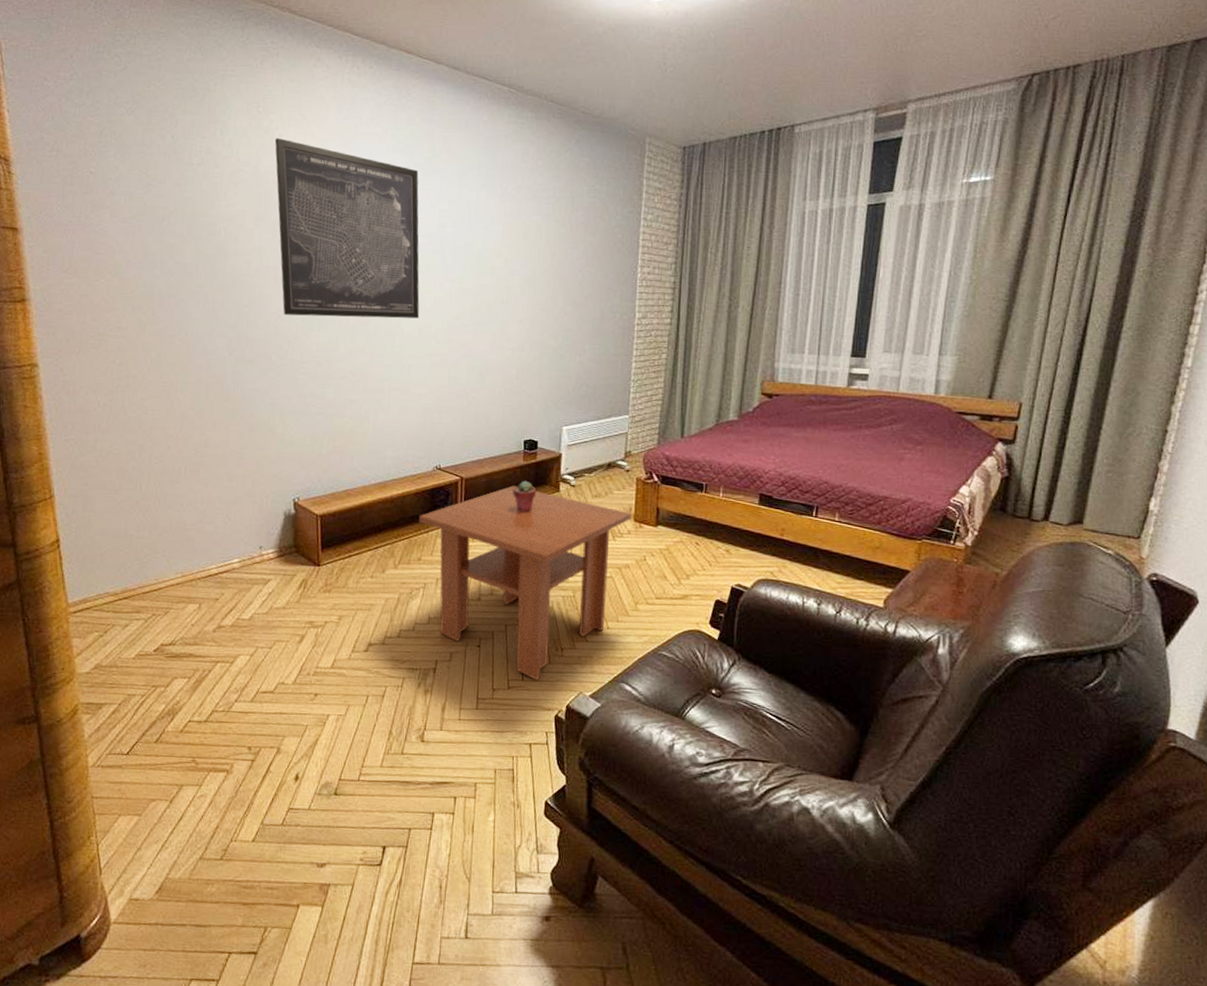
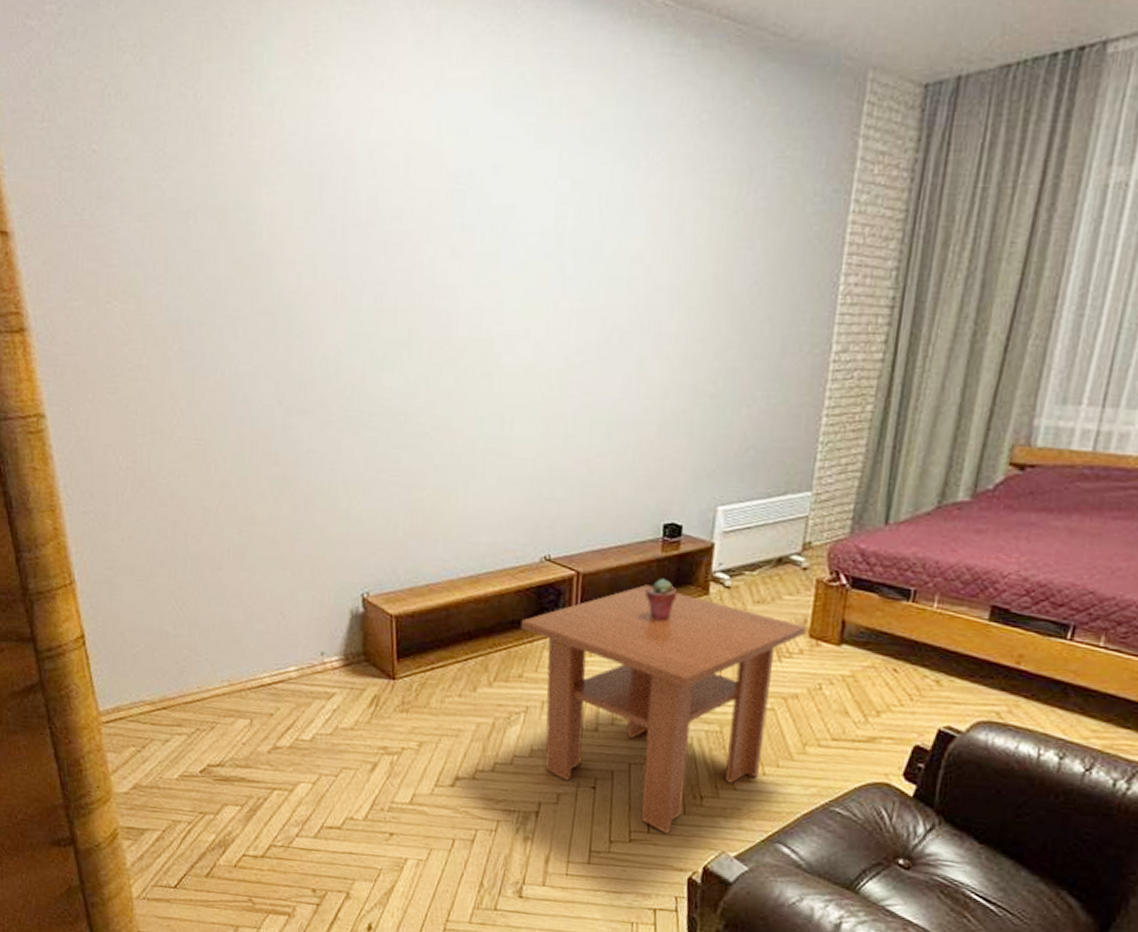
wall art: present [274,138,420,319] -> none [330,92,529,353]

